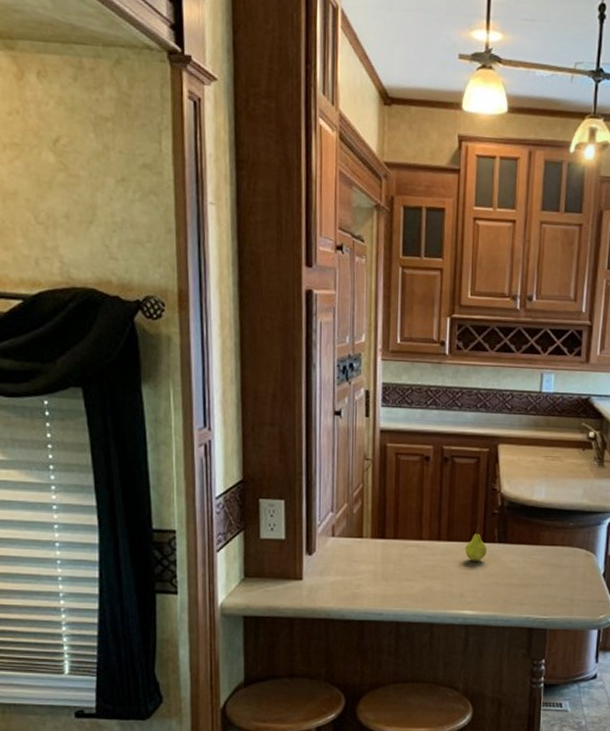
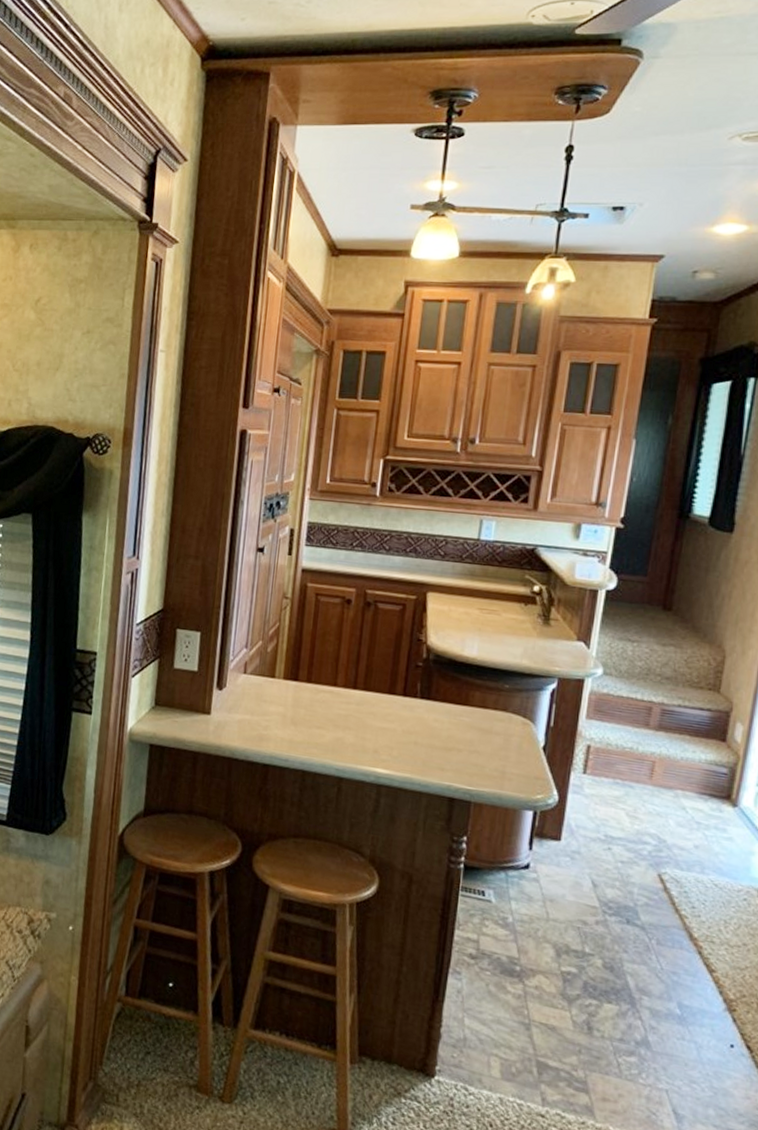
fruit: present [465,524,487,561] -> none [383,676,407,716]

